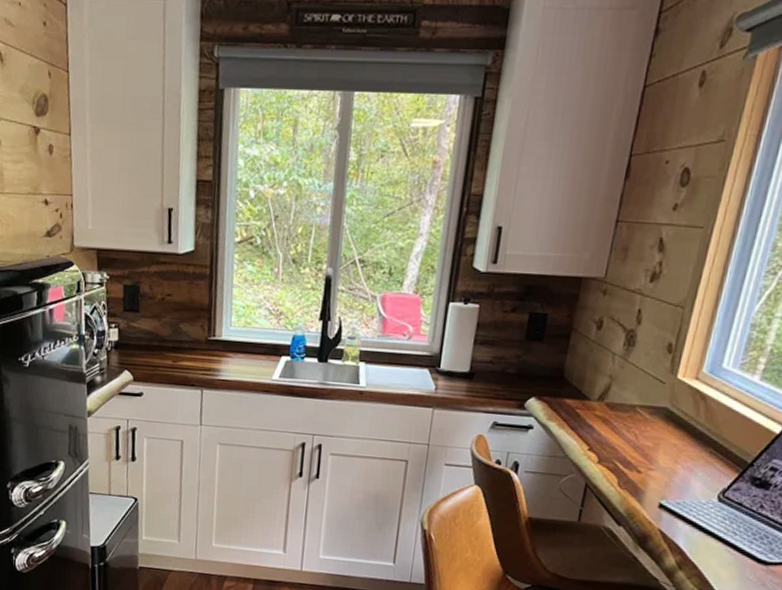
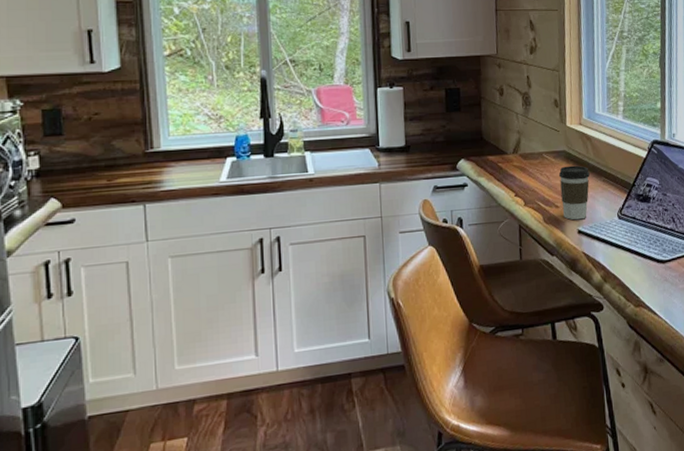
coffee cup: none [645,426,694,493] -> present [558,165,590,220]

